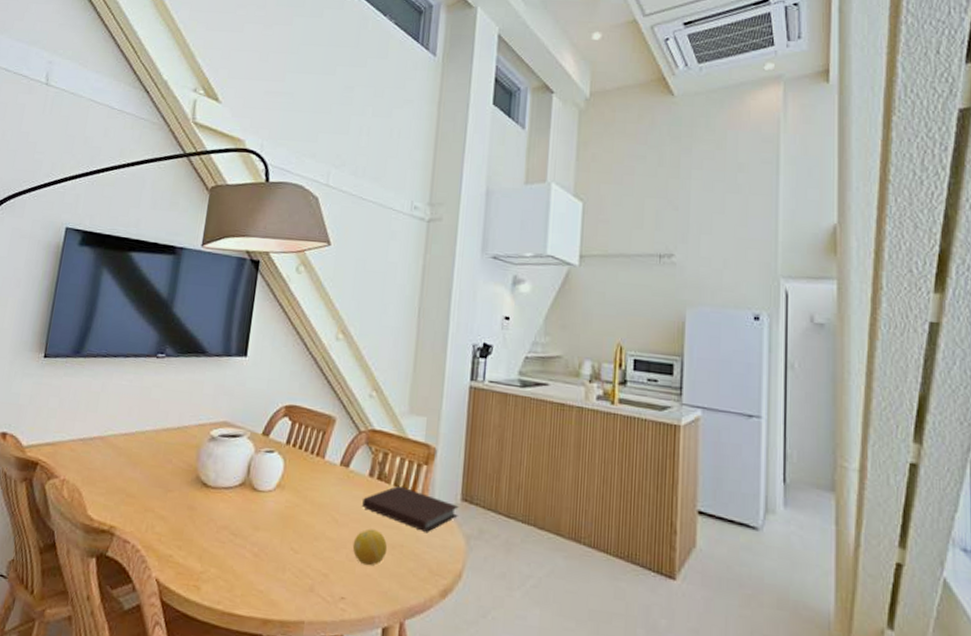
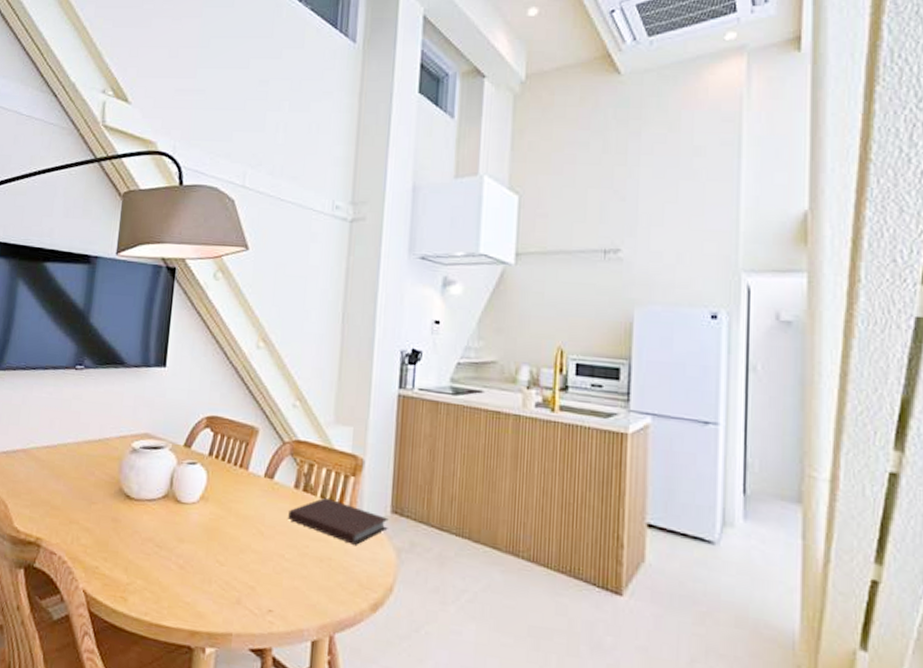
fruit: present [352,528,388,566] -> none [279,541,315,579]

